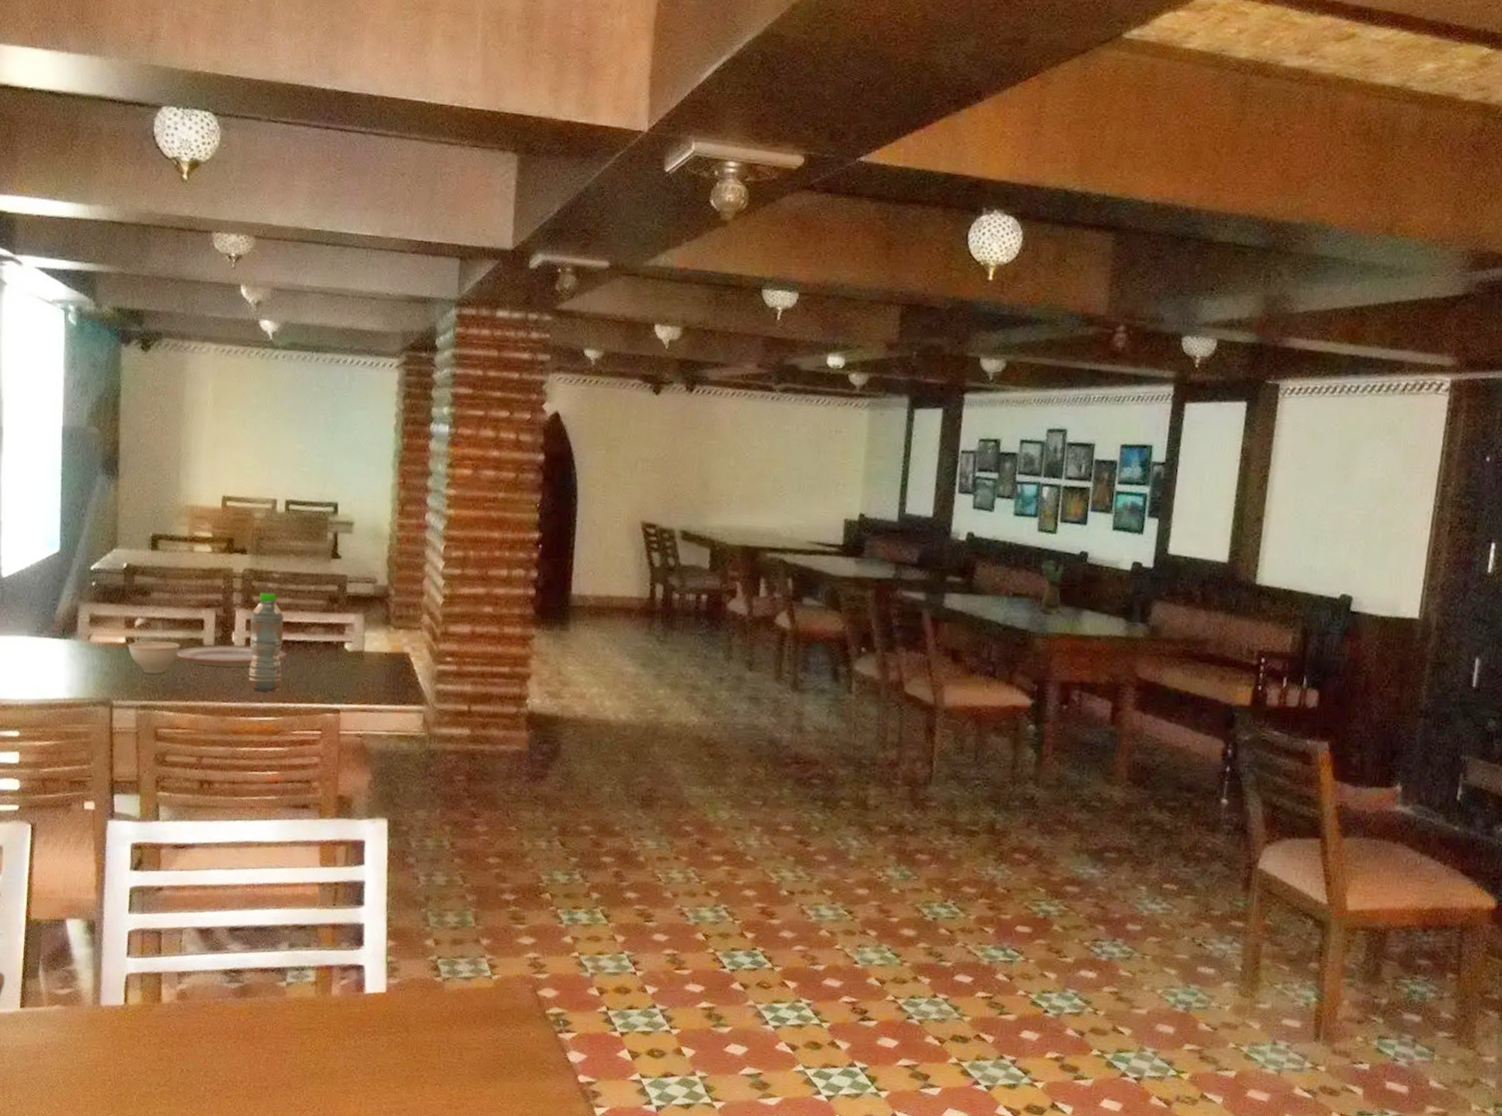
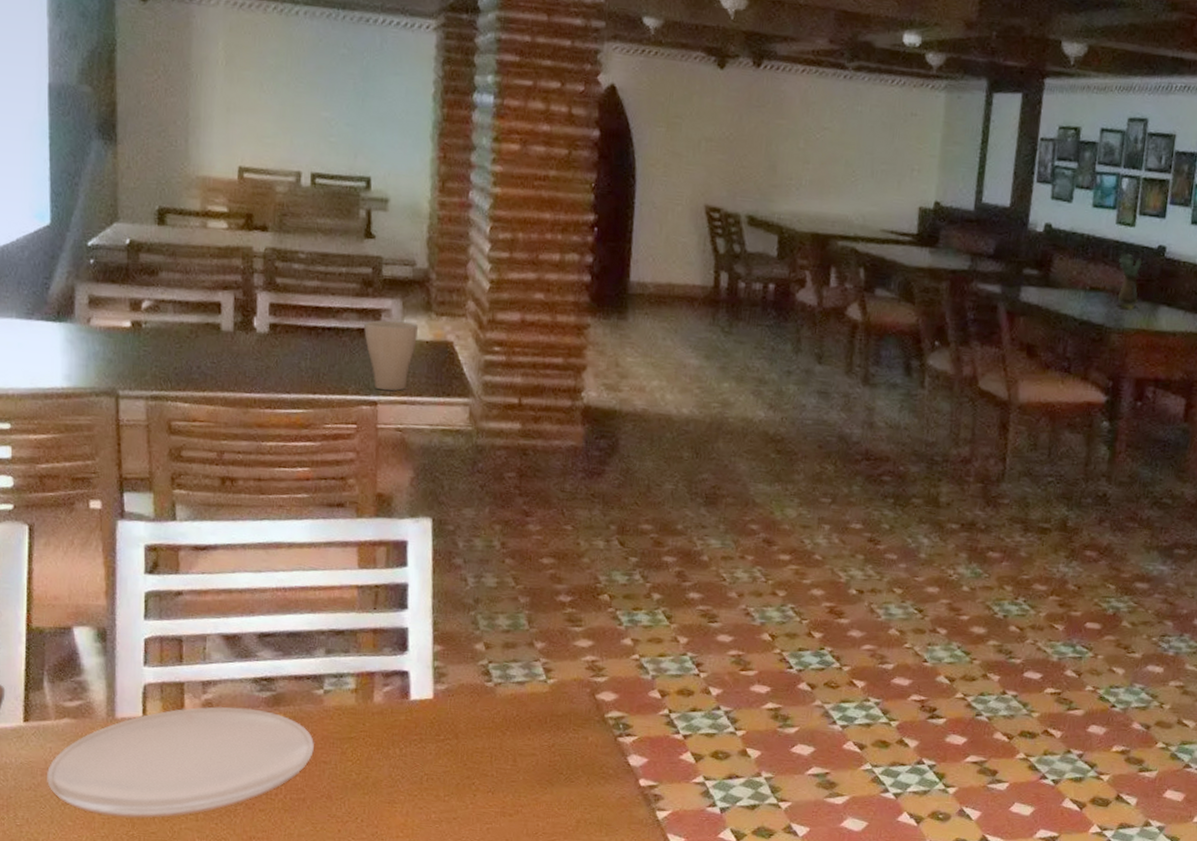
plate: none [38,996,277,1103] -> present [47,706,314,819]
bowl: present [127,641,180,675] -> none [133,325,195,362]
plate: present [176,645,287,668] -> none [190,331,317,356]
water bottle: present [248,592,284,692] -> none [273,273,312,382]
cup: none [329,634,378,700] -> present [364,320,418,391]

